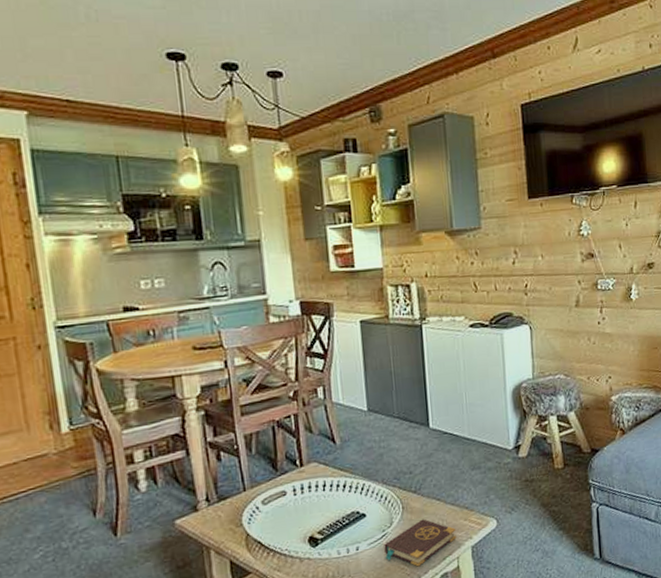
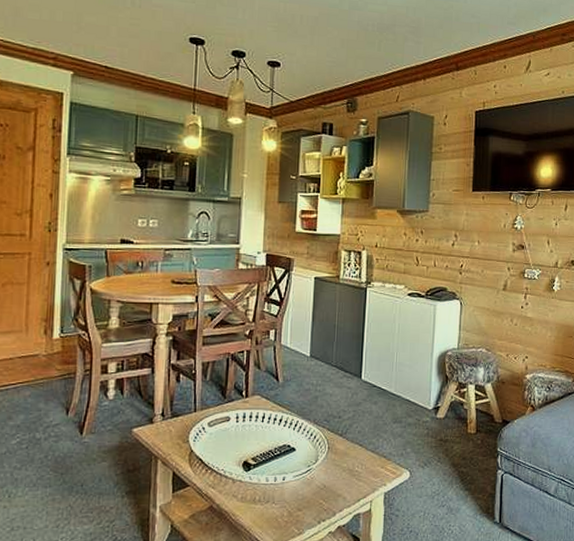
book: present [384,519,457,567] -> none [307,461,373,504]

